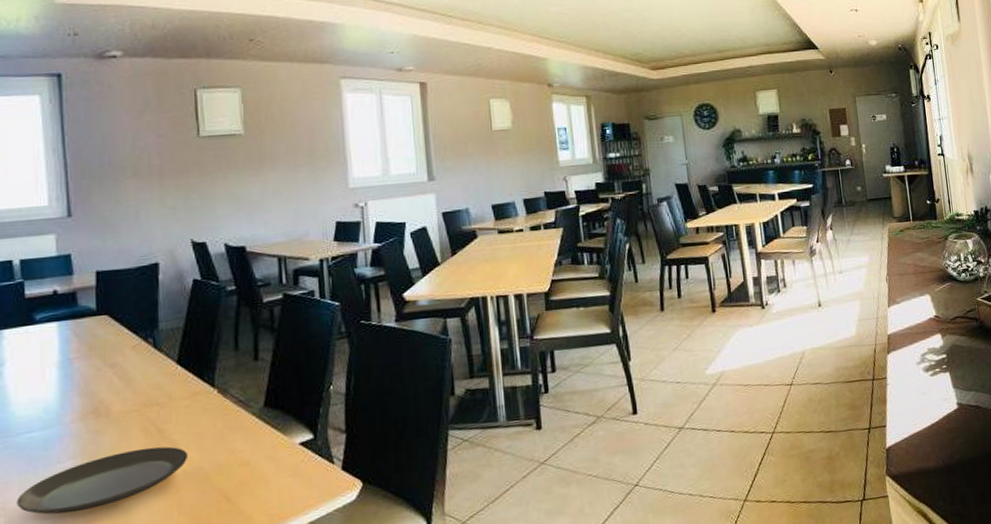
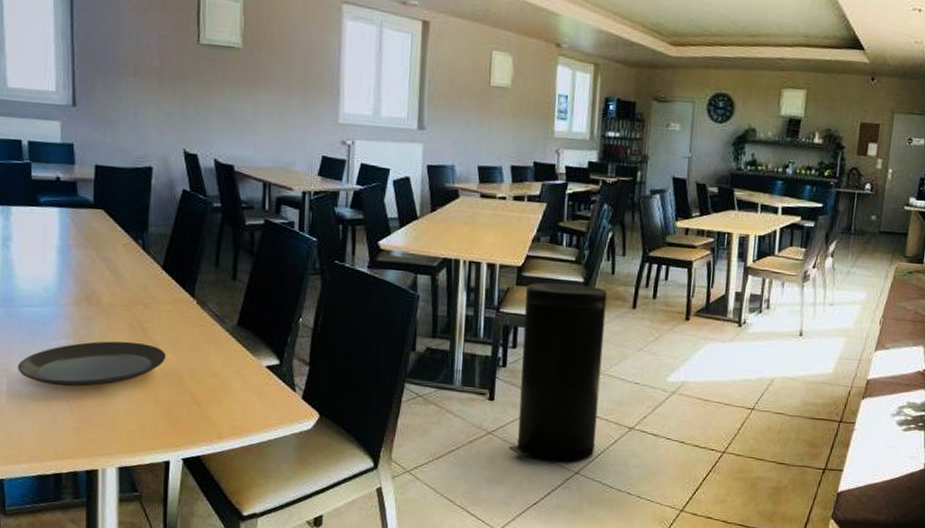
pedal bin: none [555,297,649,480] -> present [508,282,608,462]

